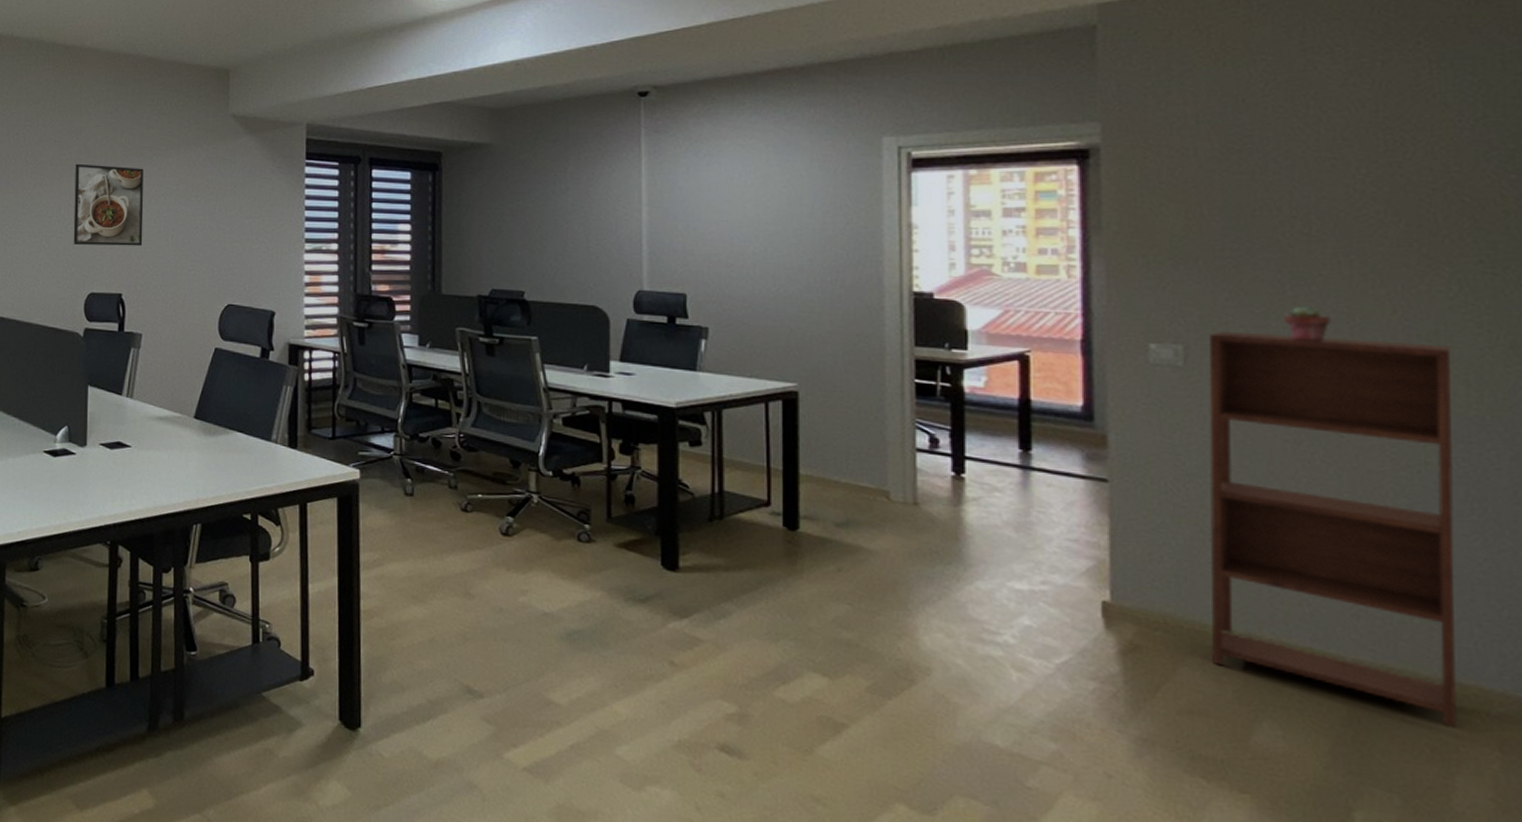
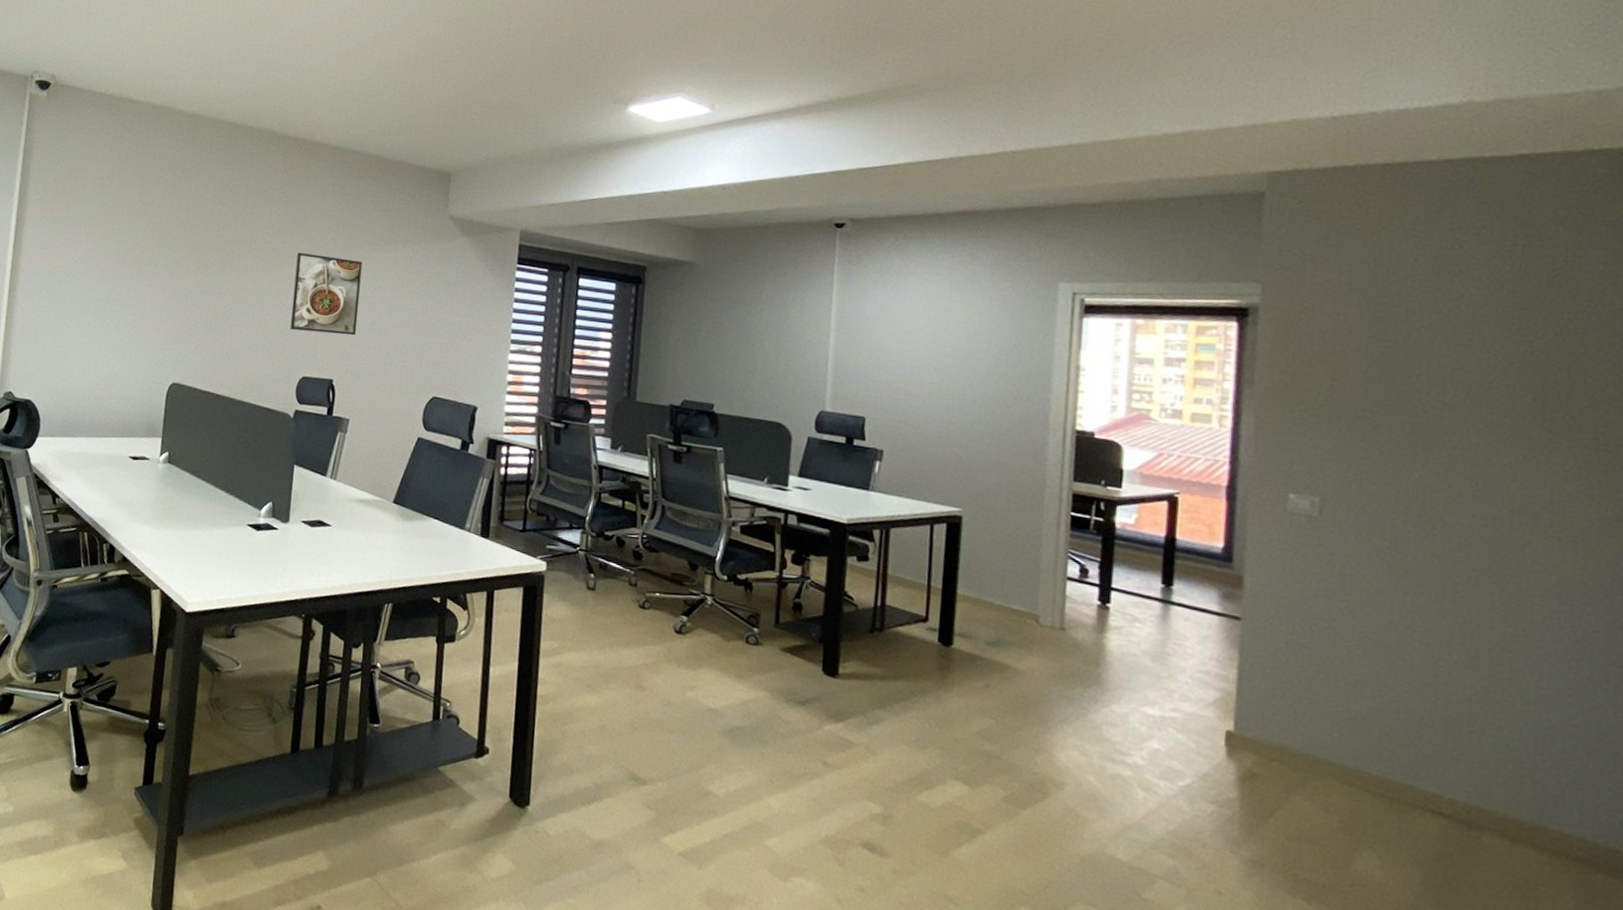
shelving unit: present [1209,331,1458,728] -> none [1323,486,1563,868]
potted succulent: present [1284,305,1331,343] -> none [1414,467,1456,504]

